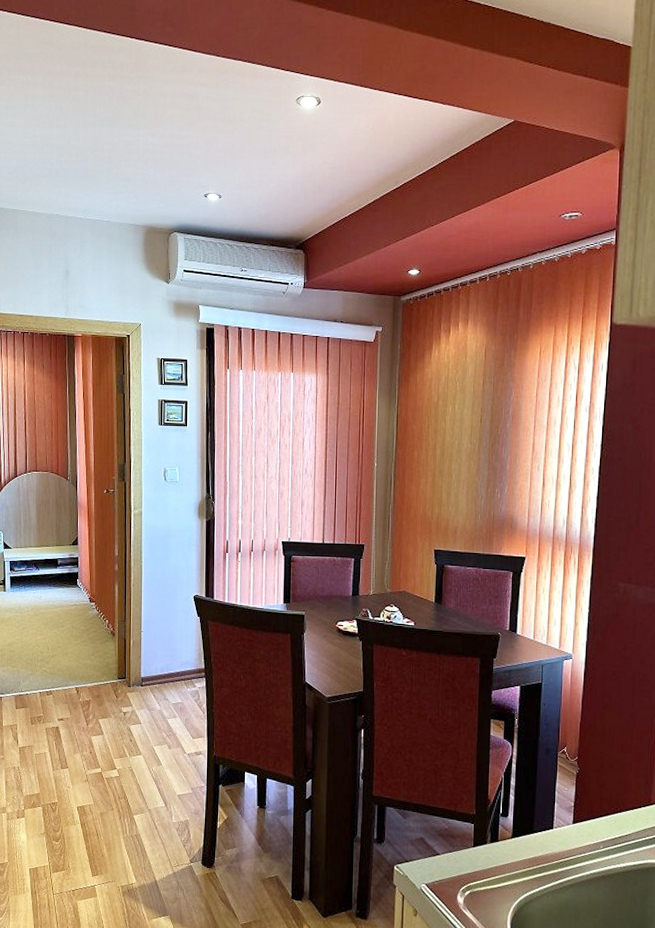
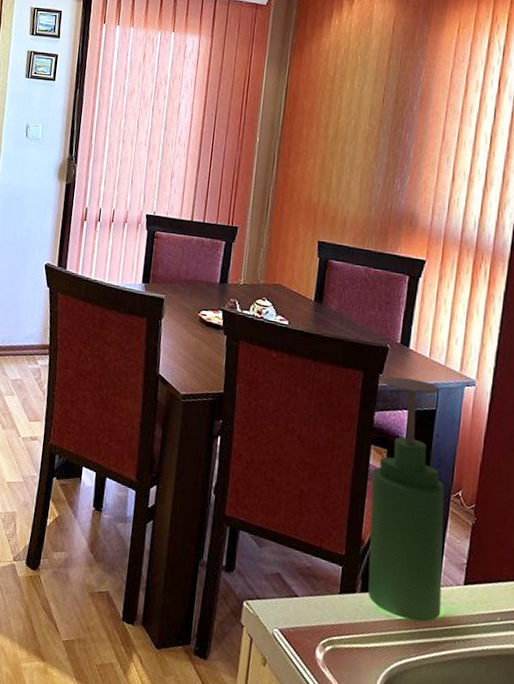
soap dispenser: none [493,659,556,859] -> present [367,377,445,622]

